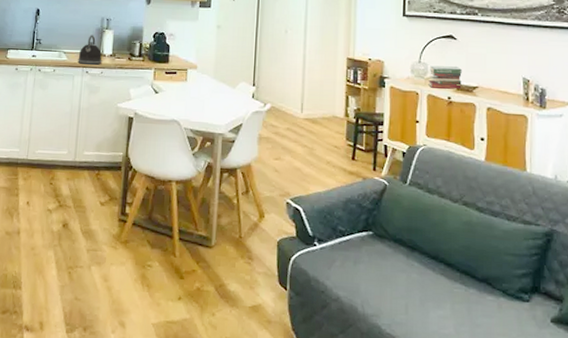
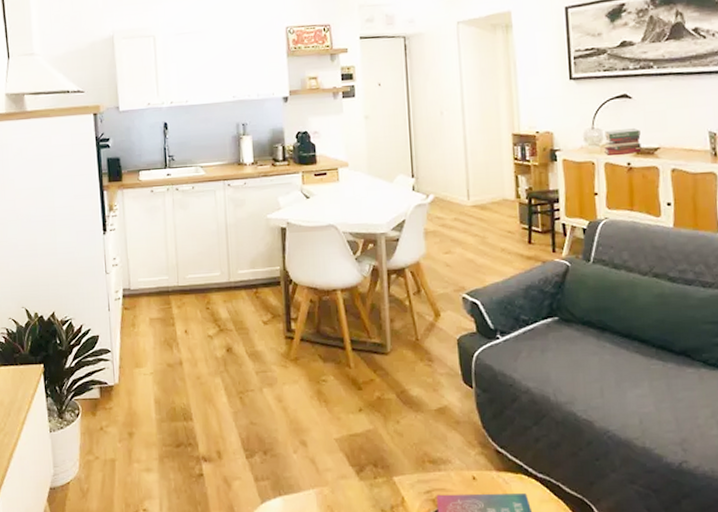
kettle: present [78,35,102,66] -> none [217,143,244,178]

